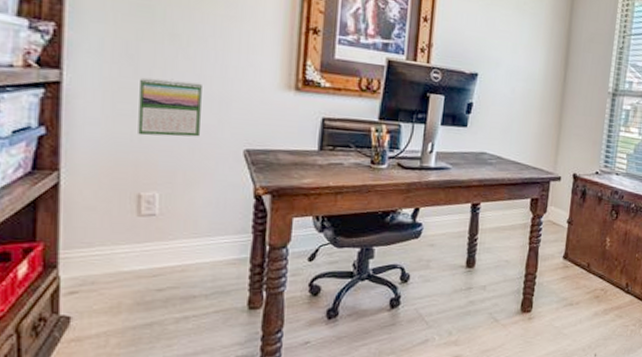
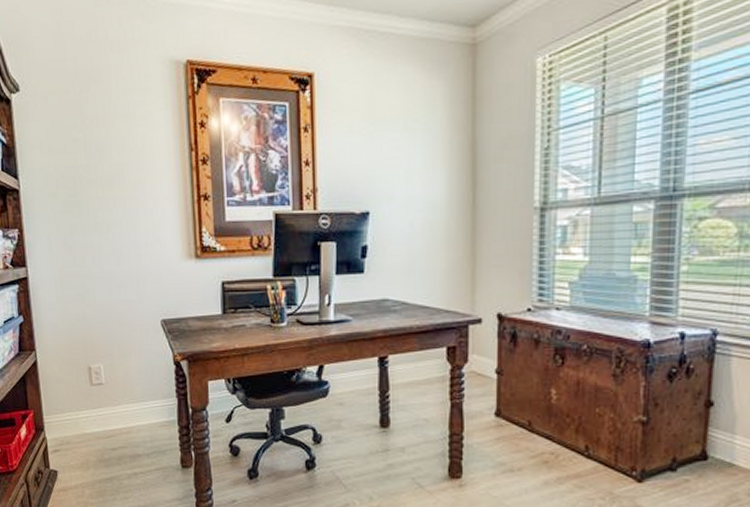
calendar: present [138,77,202,137] -> none [78,263,126,316]

